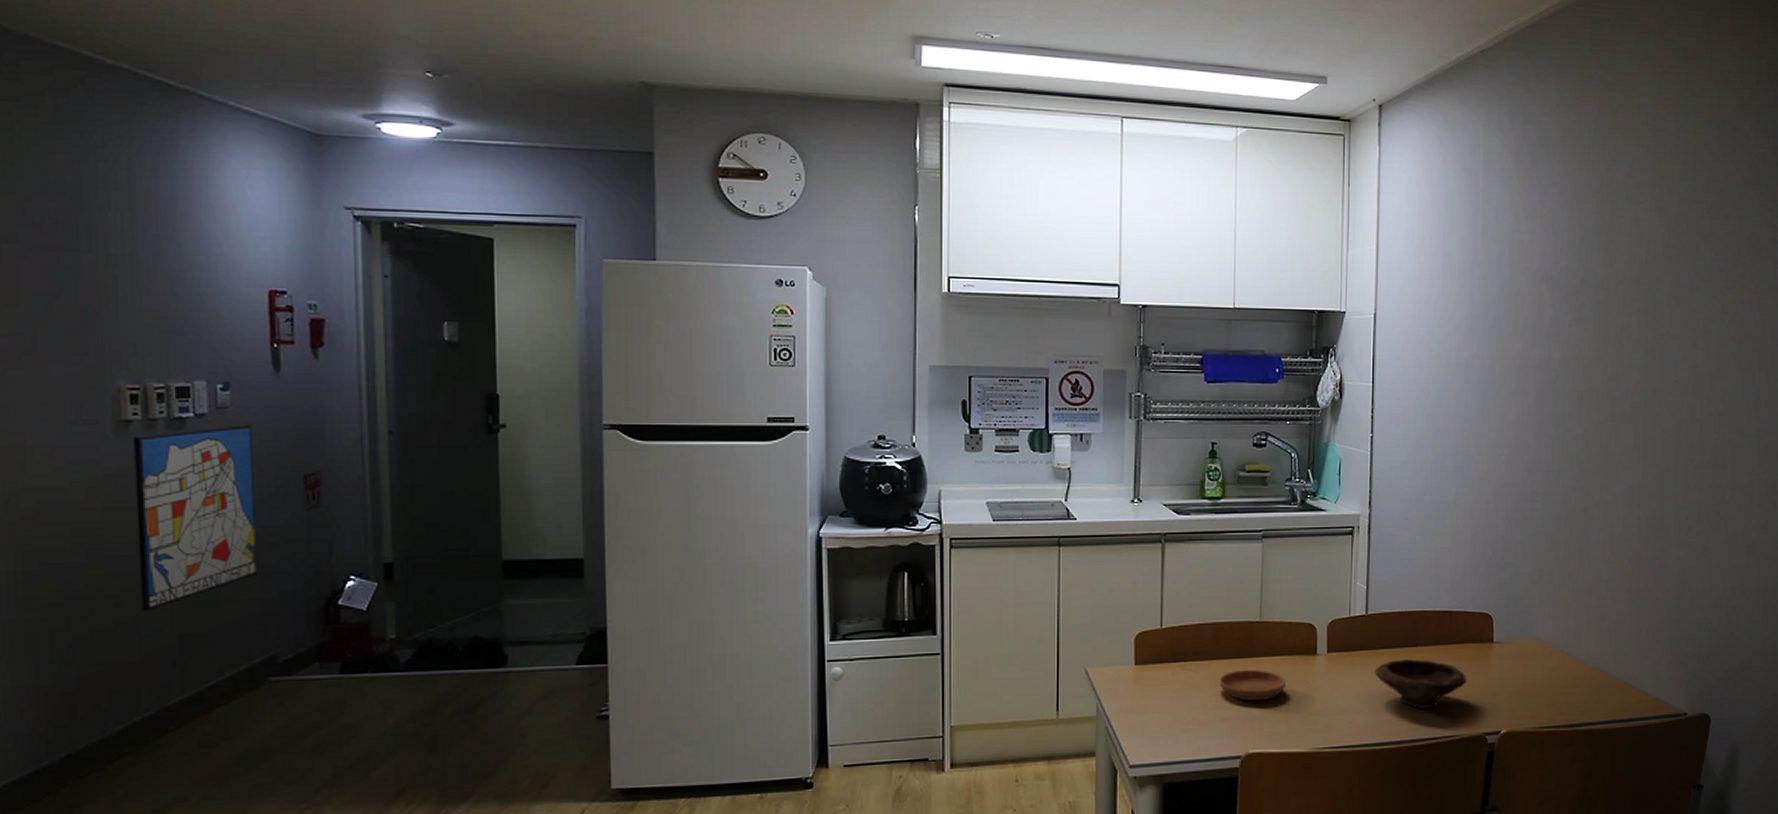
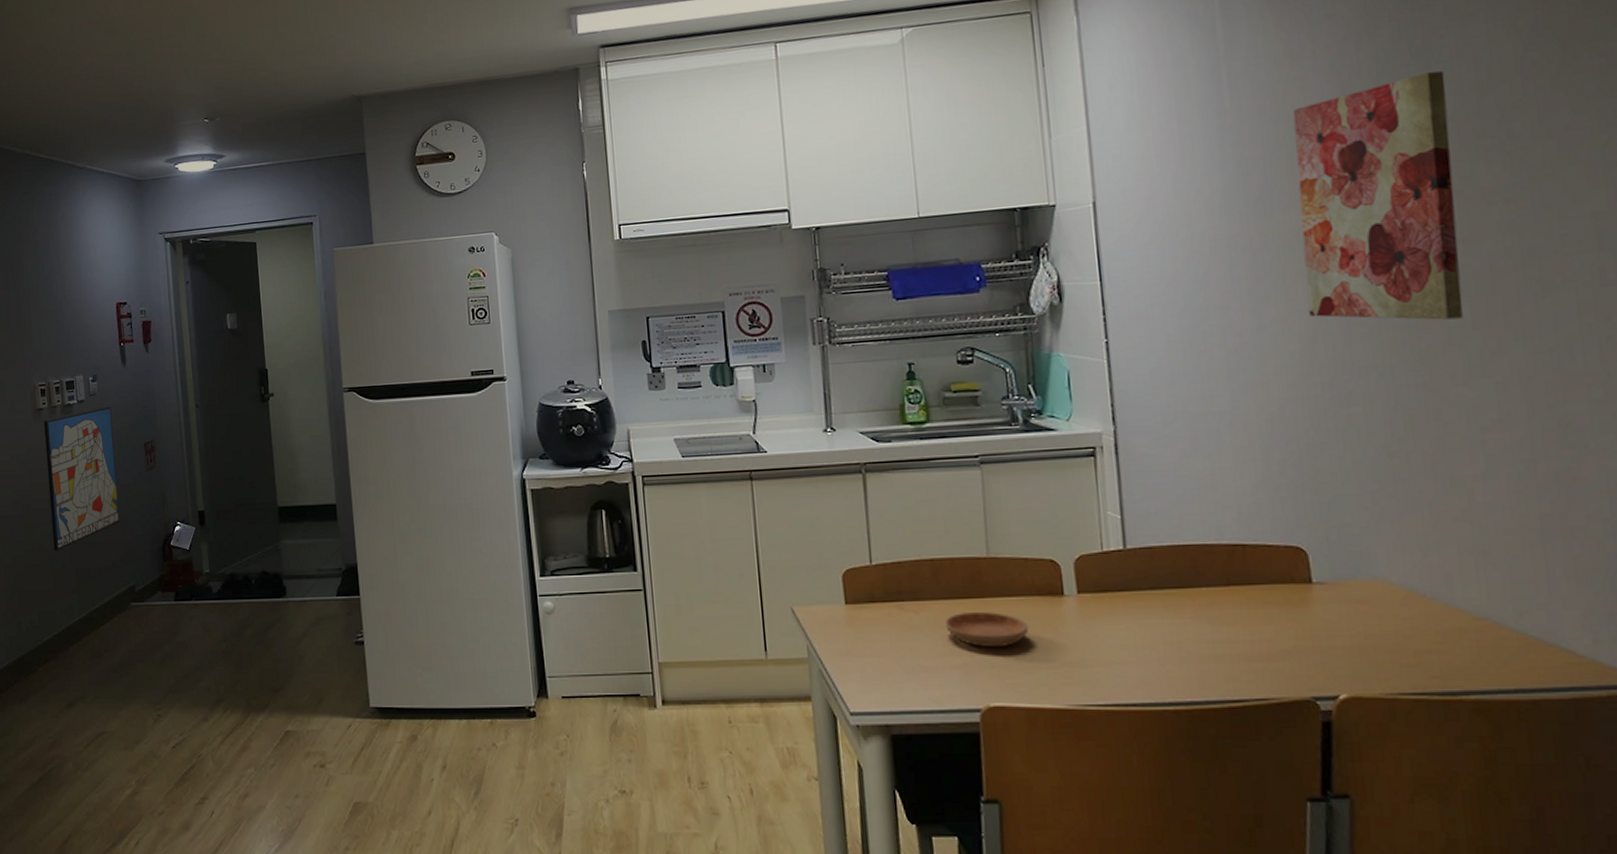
bowl: present [1374,659,1467,708] -> none [1144,603,1279,663]
wall art: none [1515,243,1621,438] -> present [1292,71,1463,320]

